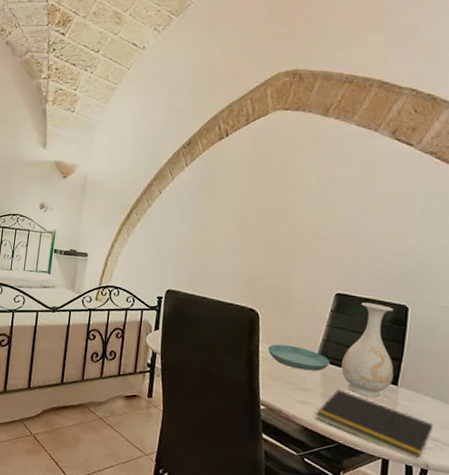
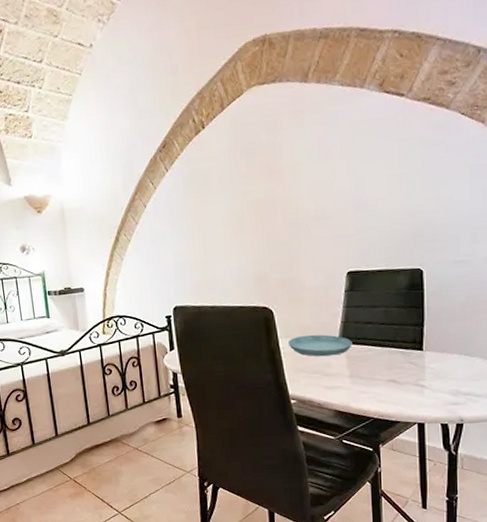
notepad: present [315,389,434,459] -> none [347,367,464,416]
vase: present [341,302,394,398] -> none [364,273,418,368]

